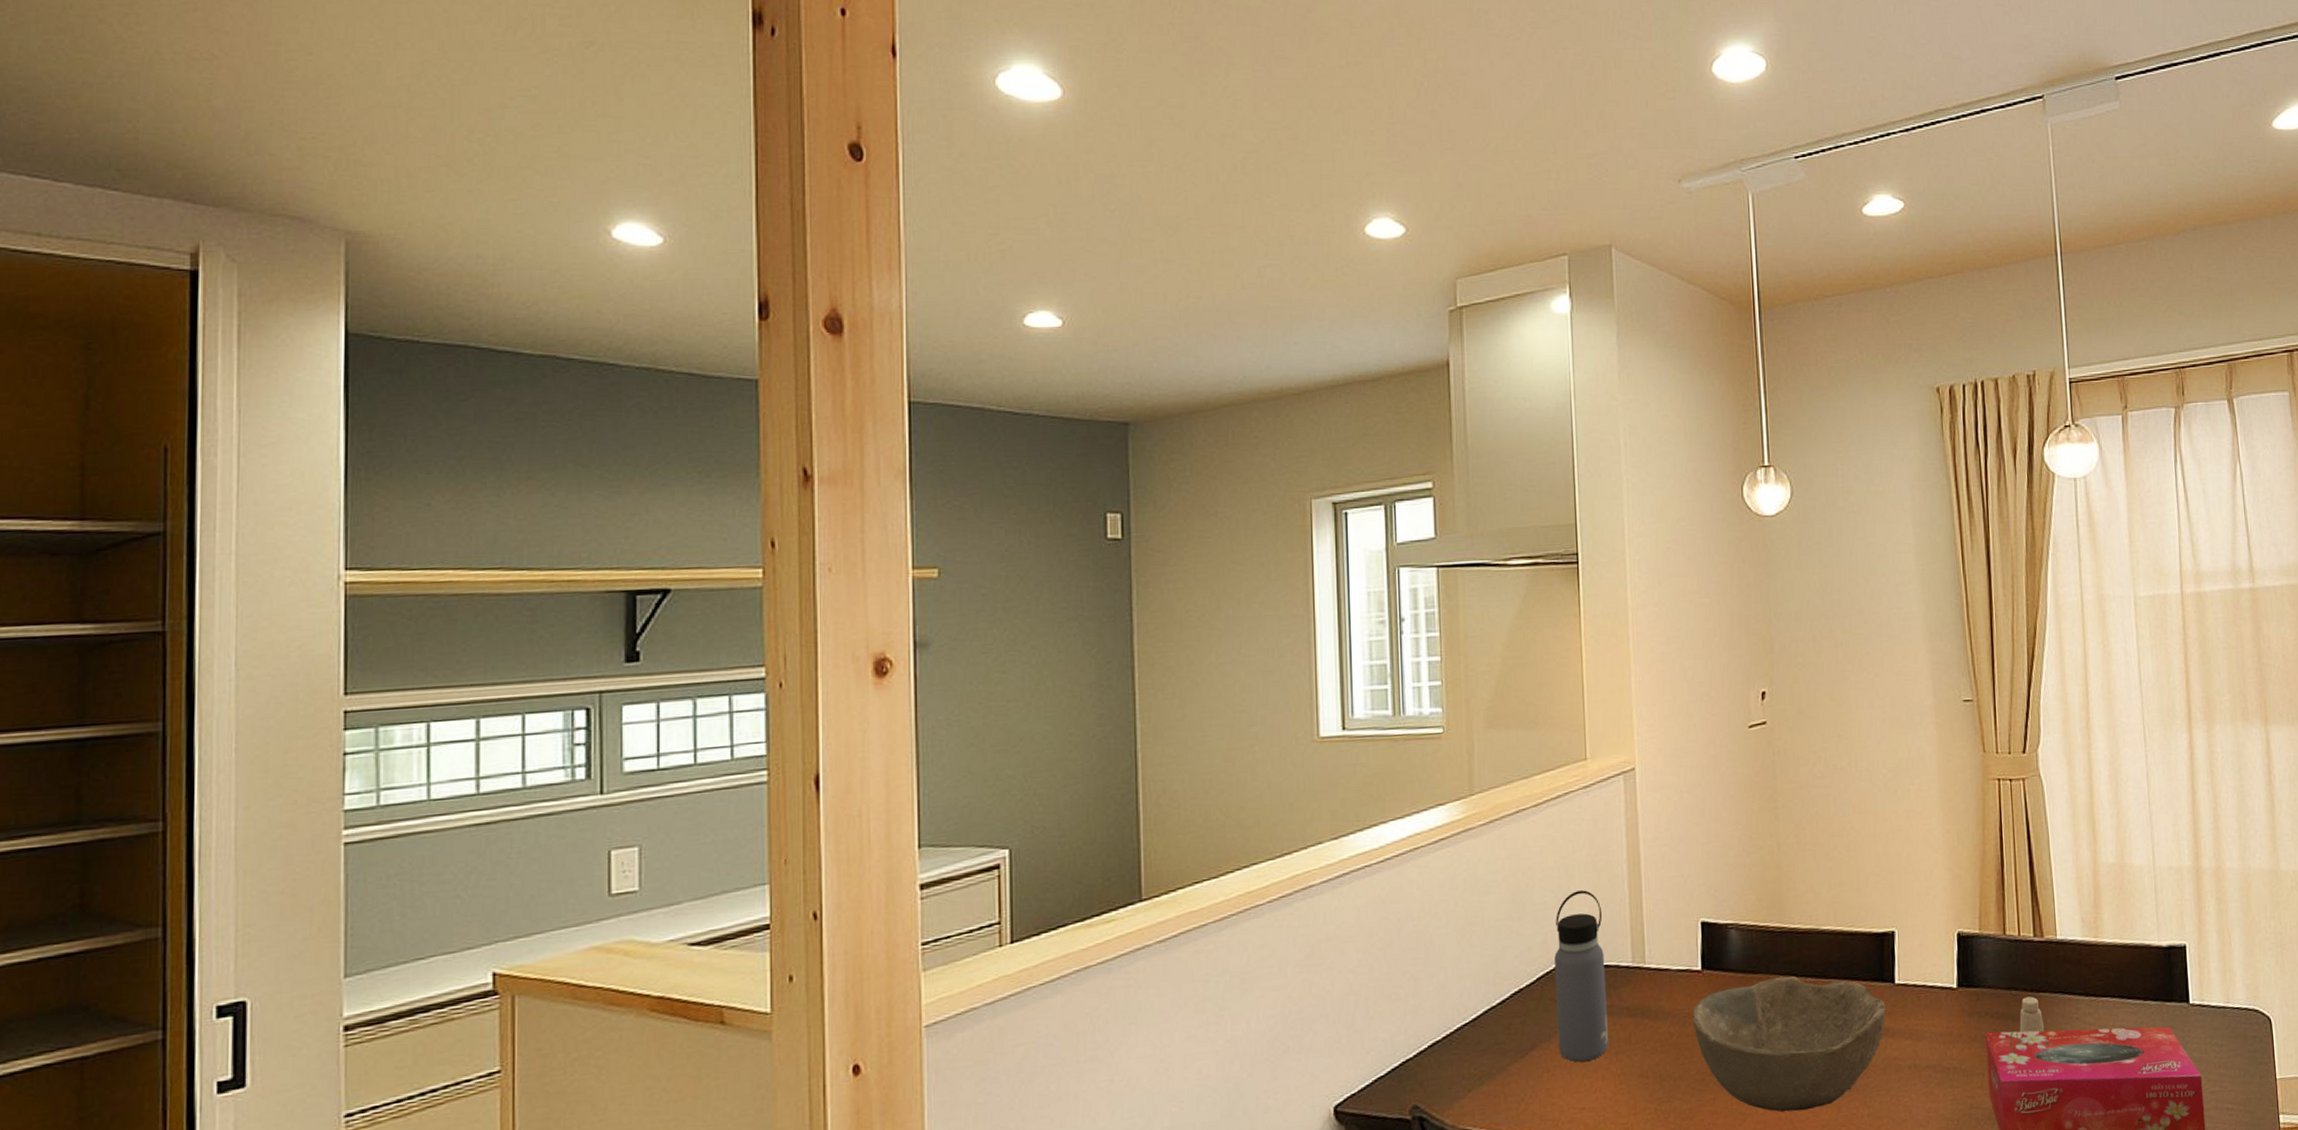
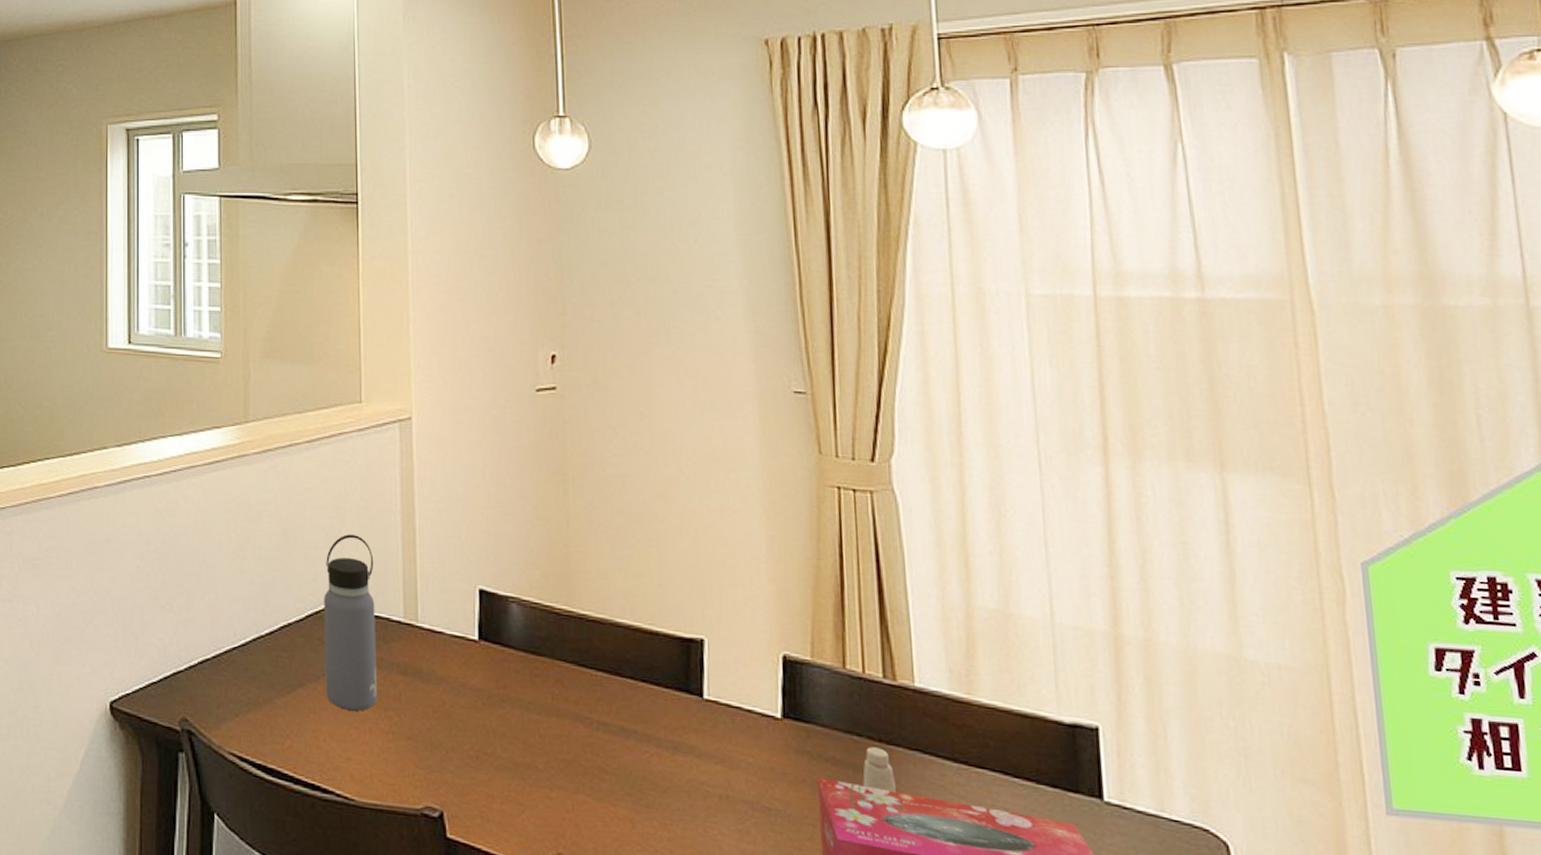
bowl: present [1692,975,1886,1112] -> none [467,664,692,818]

